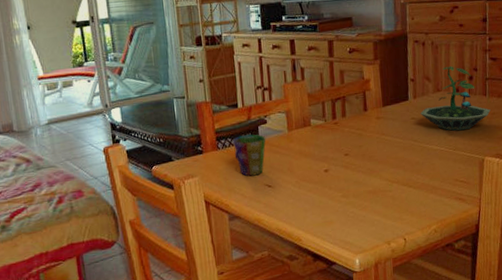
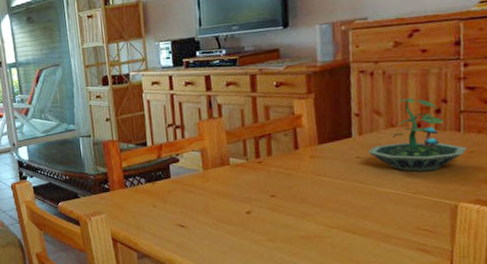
cup: present [233,134,266,177] -> none [142,173,179,216]

